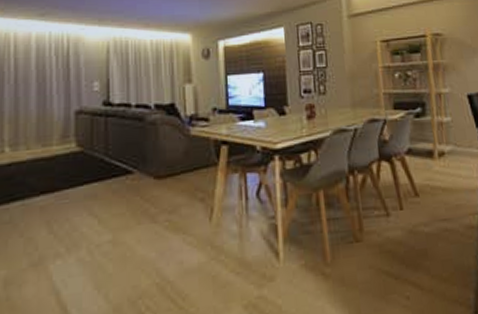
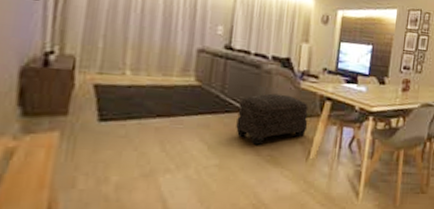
ottoman: none [126,145,206,212] -> present [236,93,308,146]

